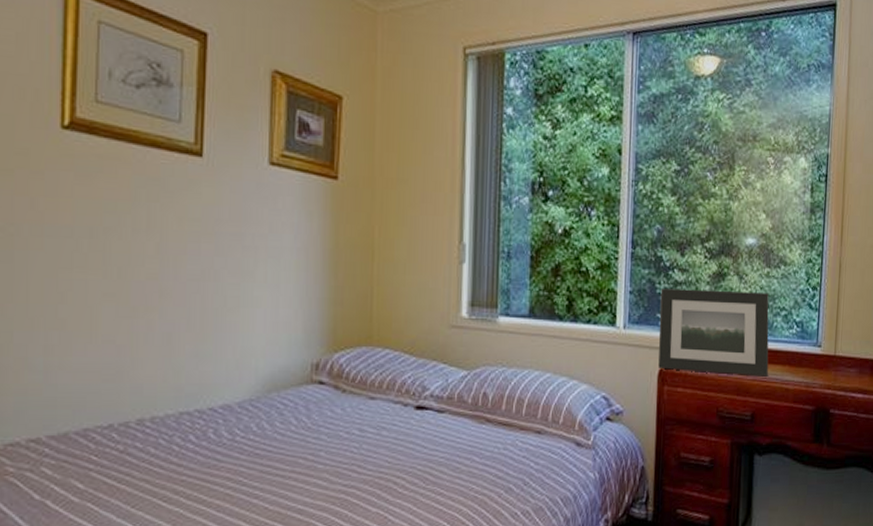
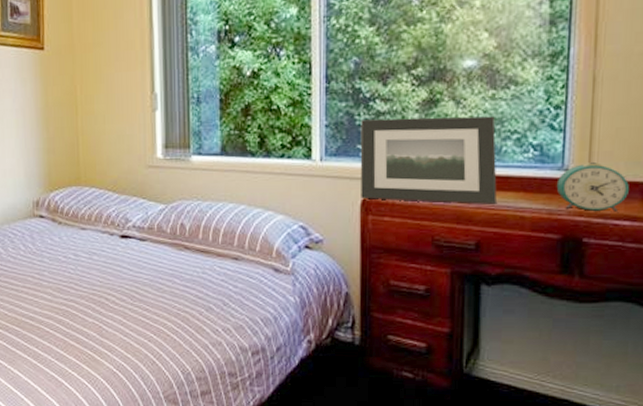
alarm clock: none [812,339,862,385] -> present [556,161,629,212]

